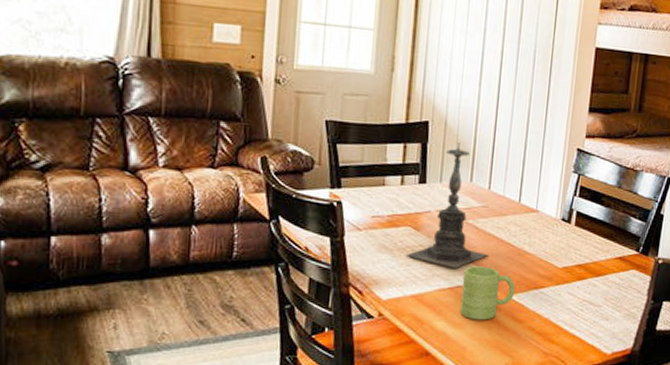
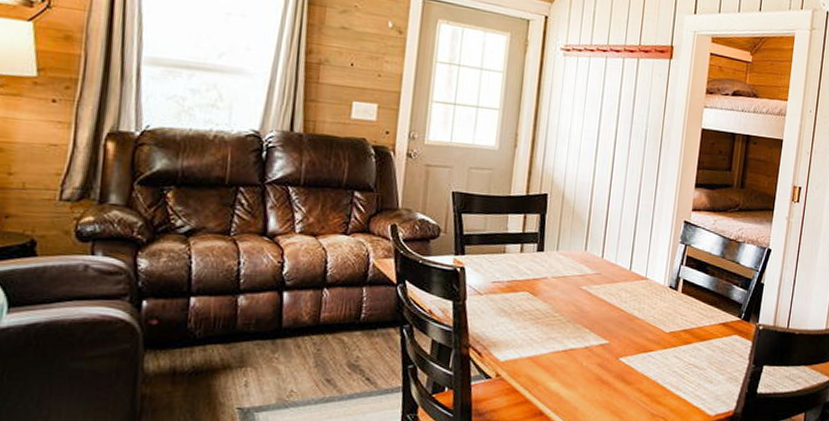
candle holder: present [407,142,489,268] -> none [524,214,601,332]
mug: present [460,266,516,320] -> none [573,330,626,382]

